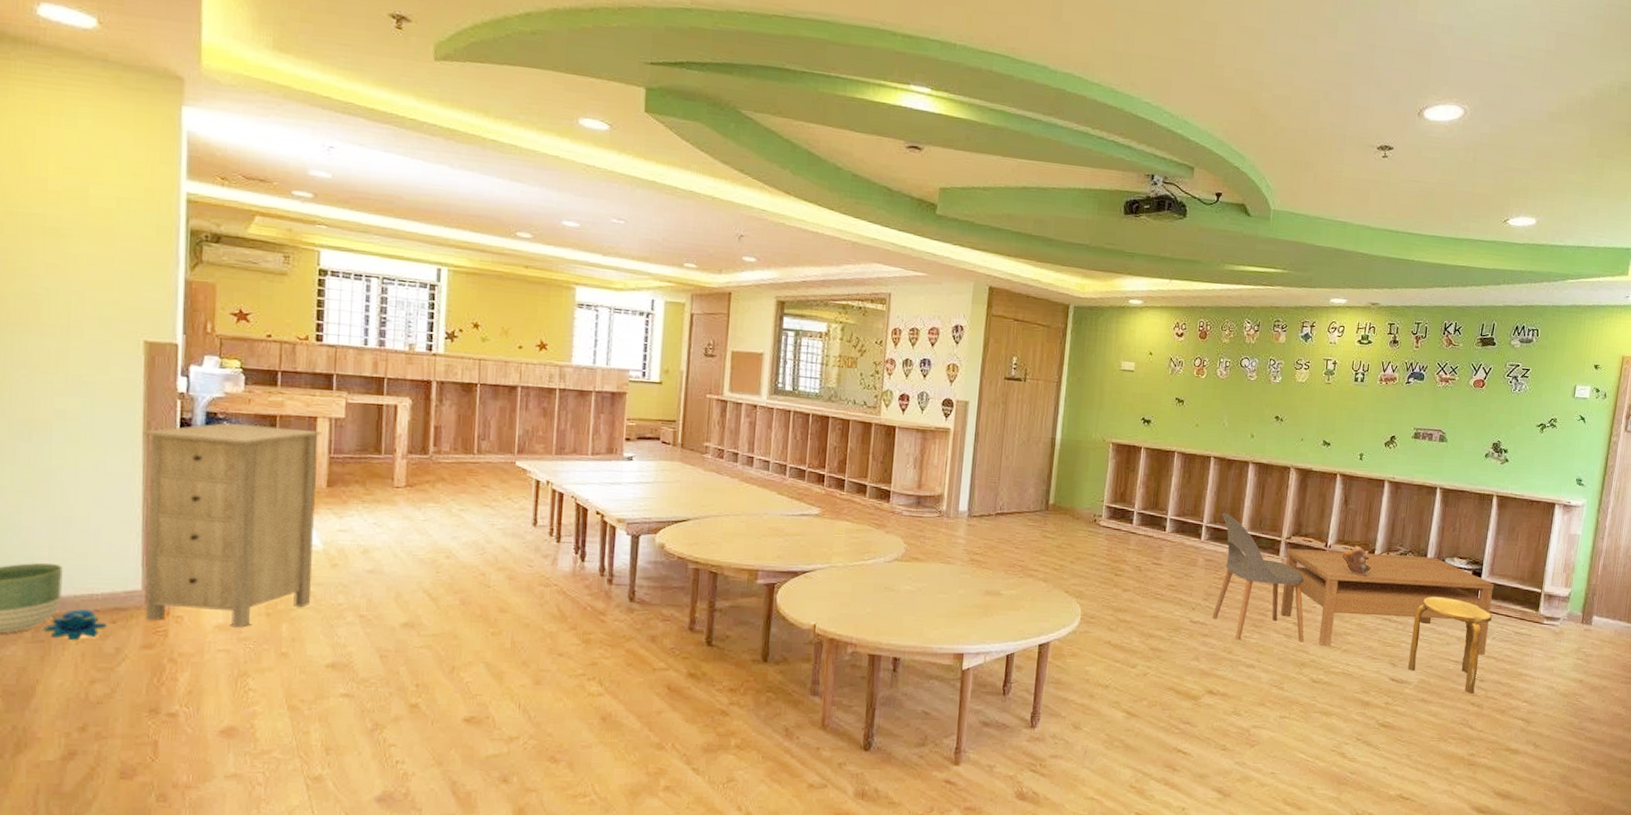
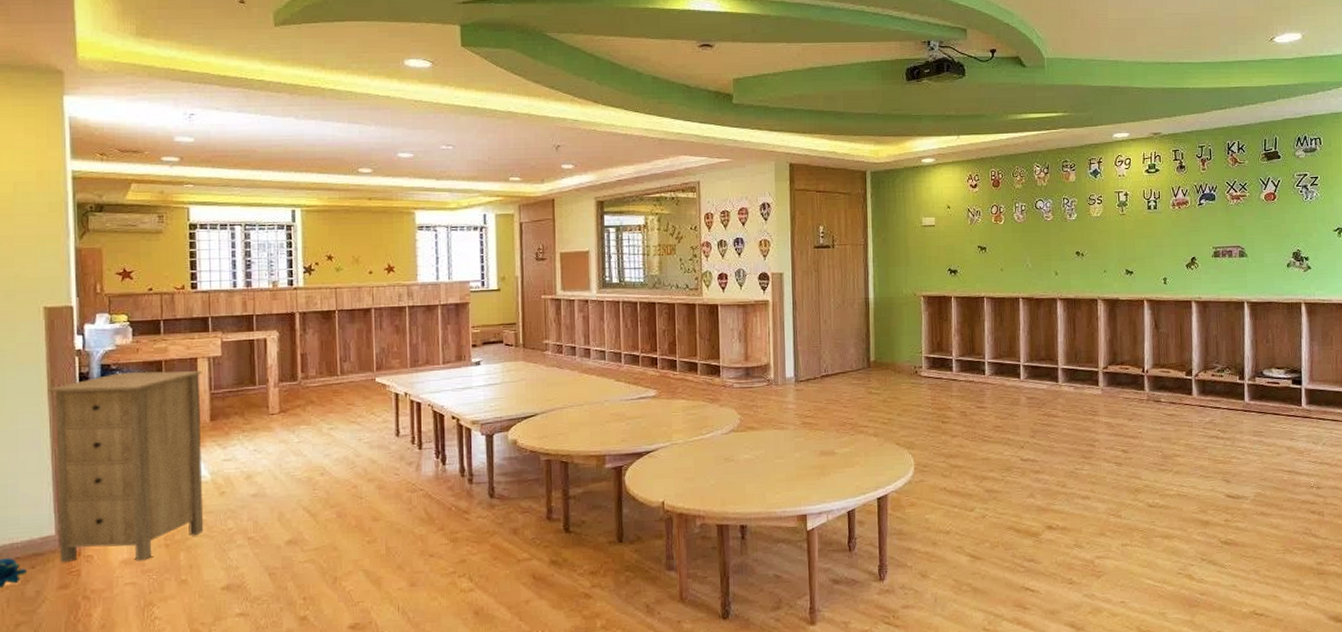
chair: present [1212,513,1305,643] -> none [1037,350,1135,474]
coffee table: present [1280,548,1494,655] -> none [1105,371,1318,470]
plush toy: present [1342,545,1371,576] -> none [1160,367,1190,397]
stool: present [1408,596,1492,694] -> none [1241,408,1318,503]

